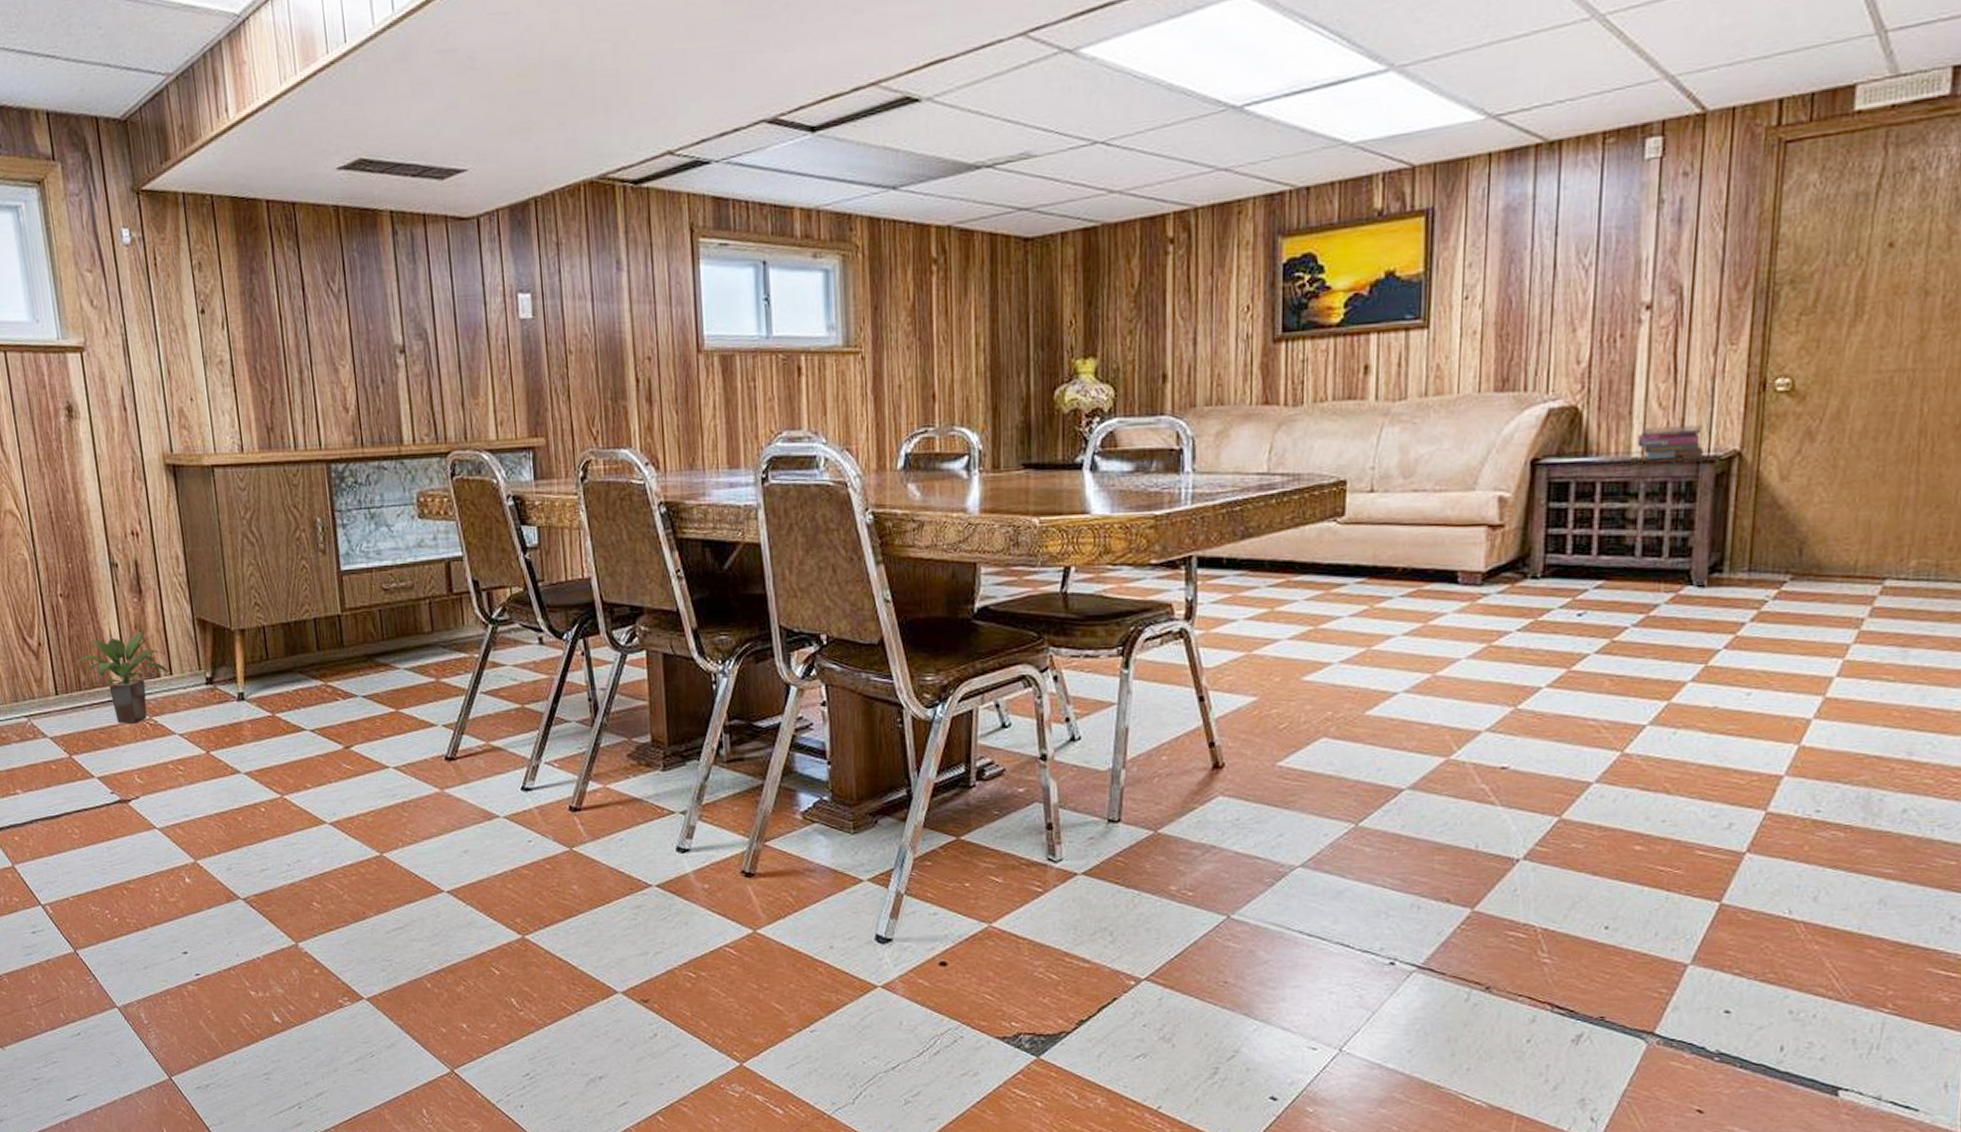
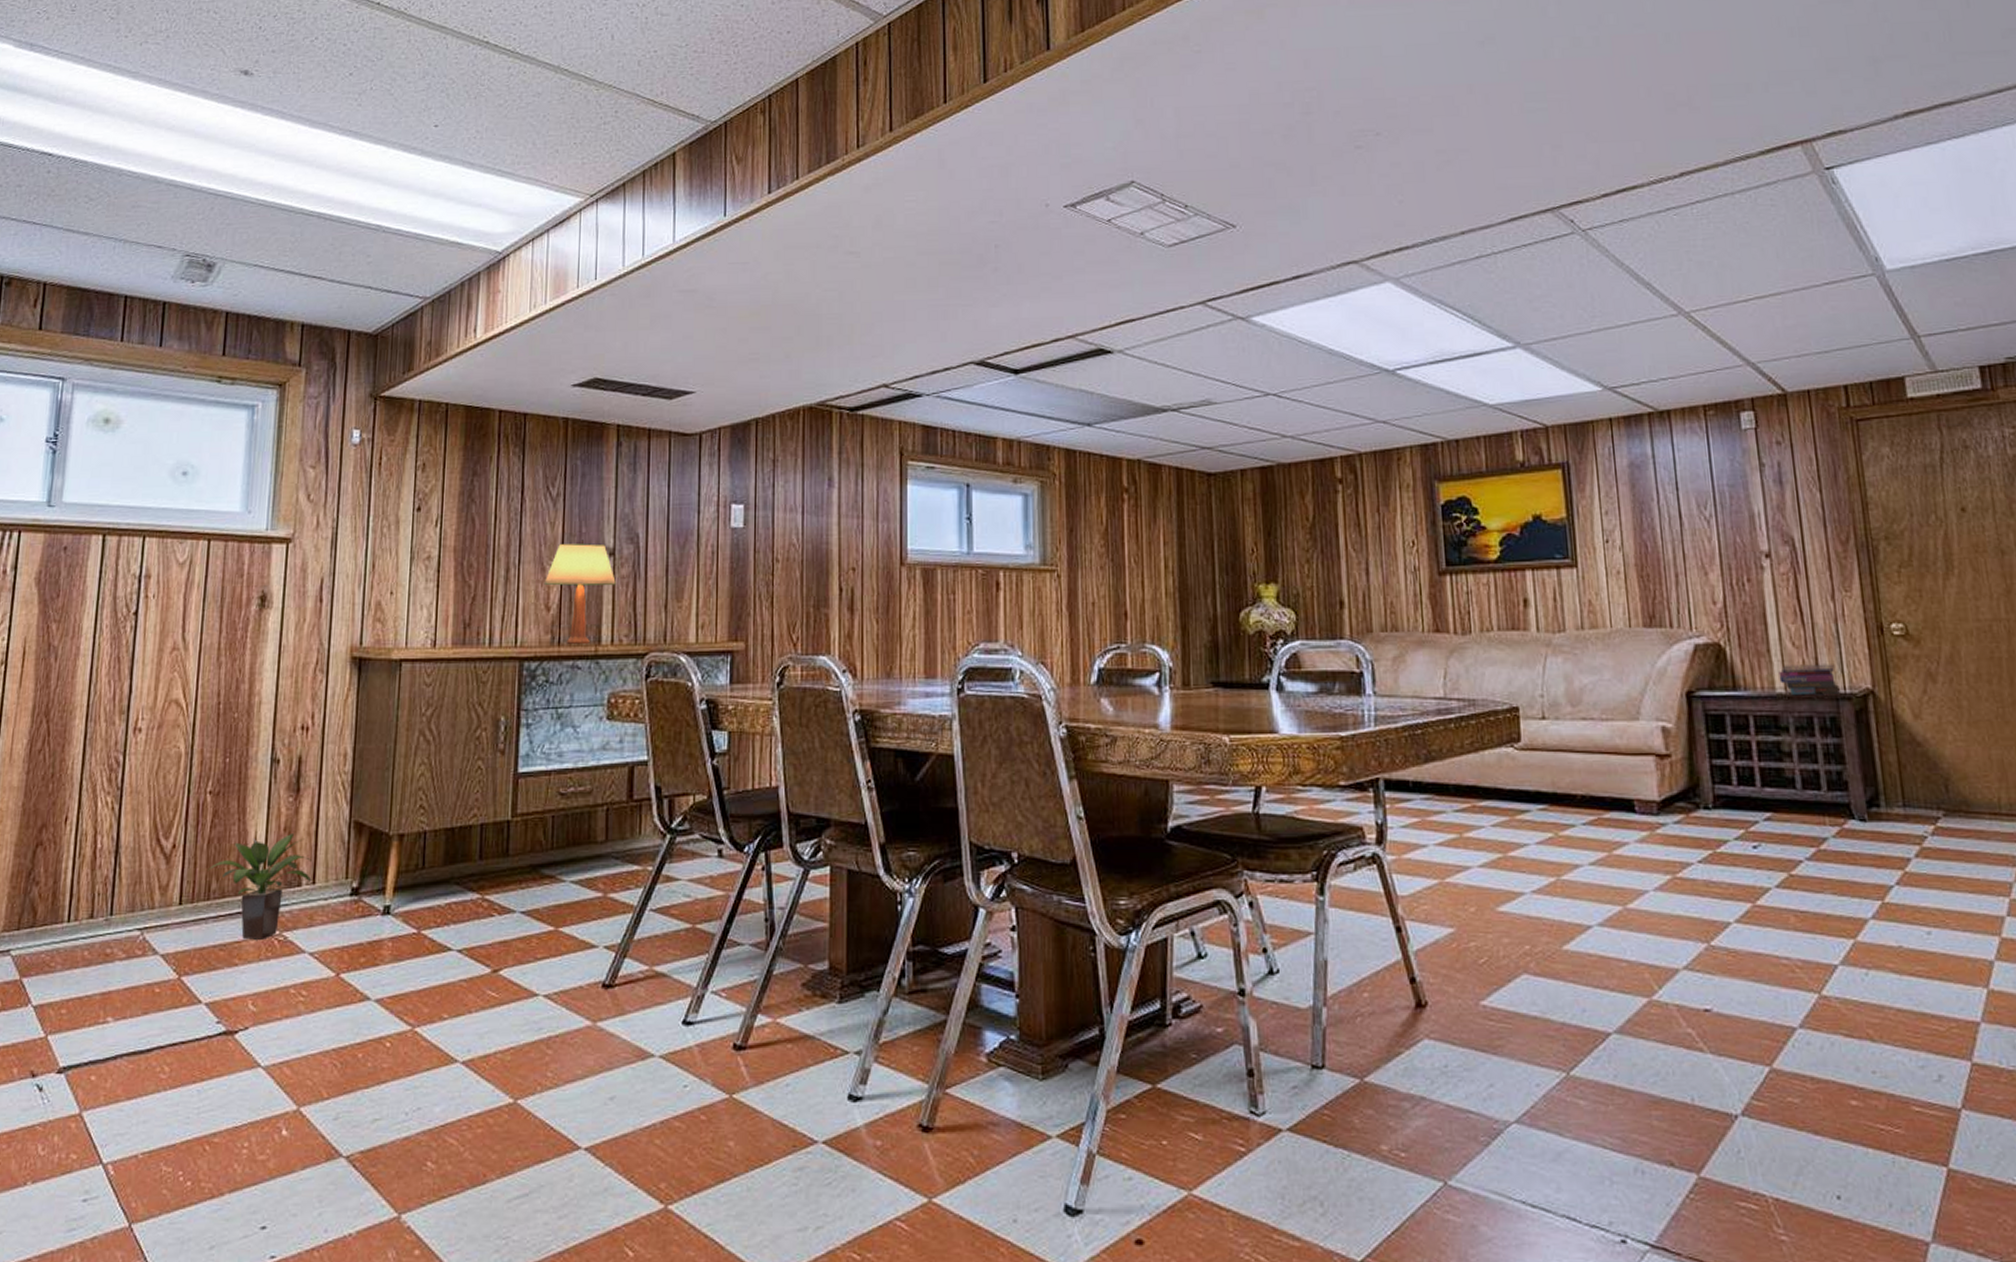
table lamp: none [339,337,411,446] -> present [544,539,617,645]

